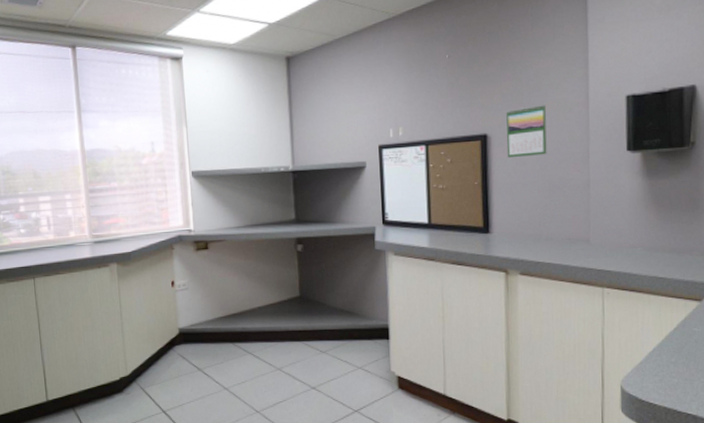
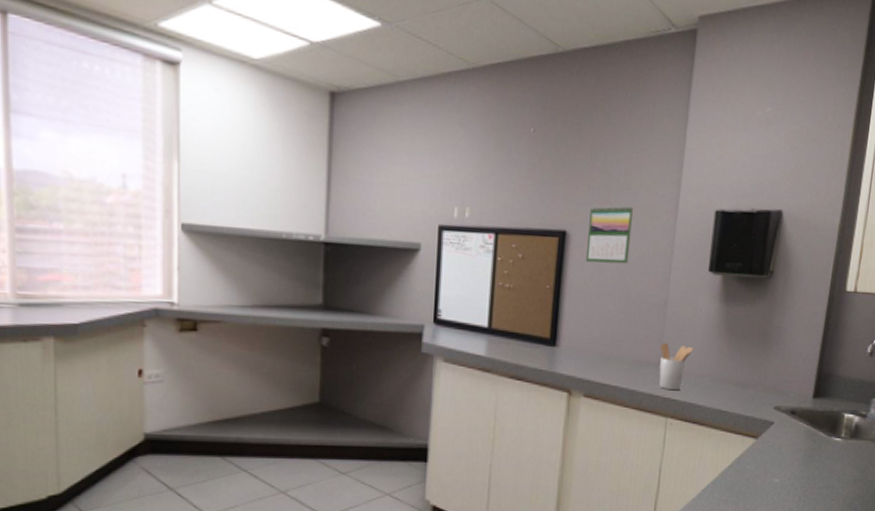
utensil holder: none [588,220,622,263] -> present [658,343,694,391]

